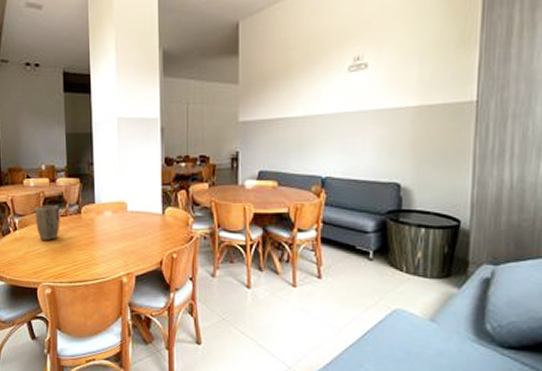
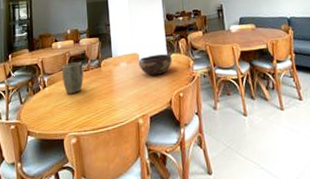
decorative bowl: none [126,207,168,230] -> present [138,54,173,76]

